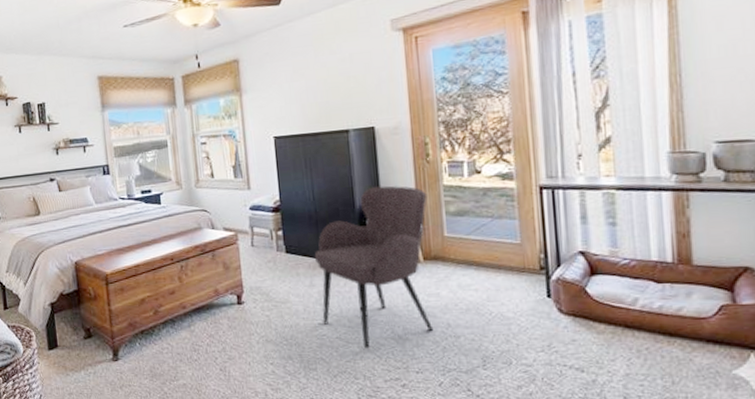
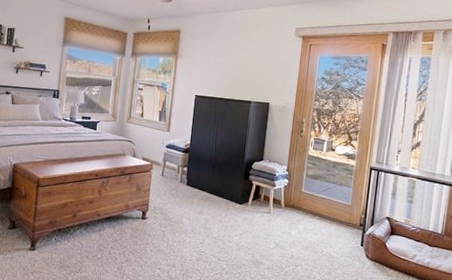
armchair: present [314,185,434,349] -> none [204,146,296,266]

